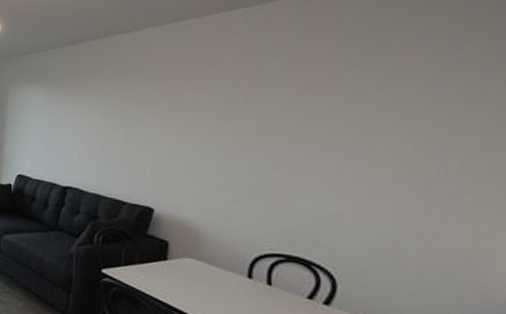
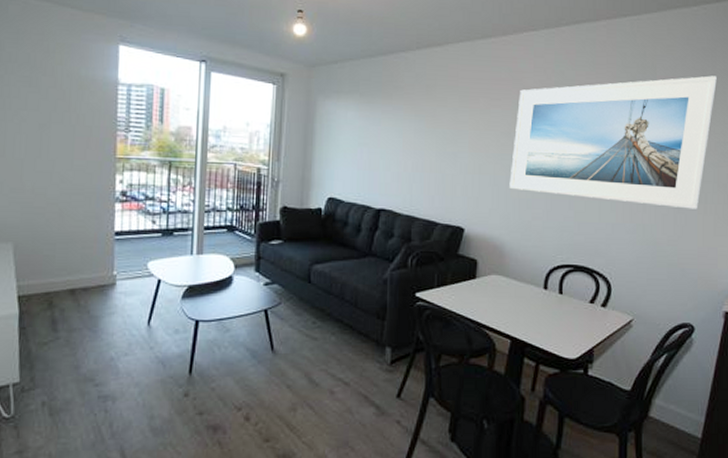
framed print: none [205,43,487,200] -> present [509,76,717,209]

